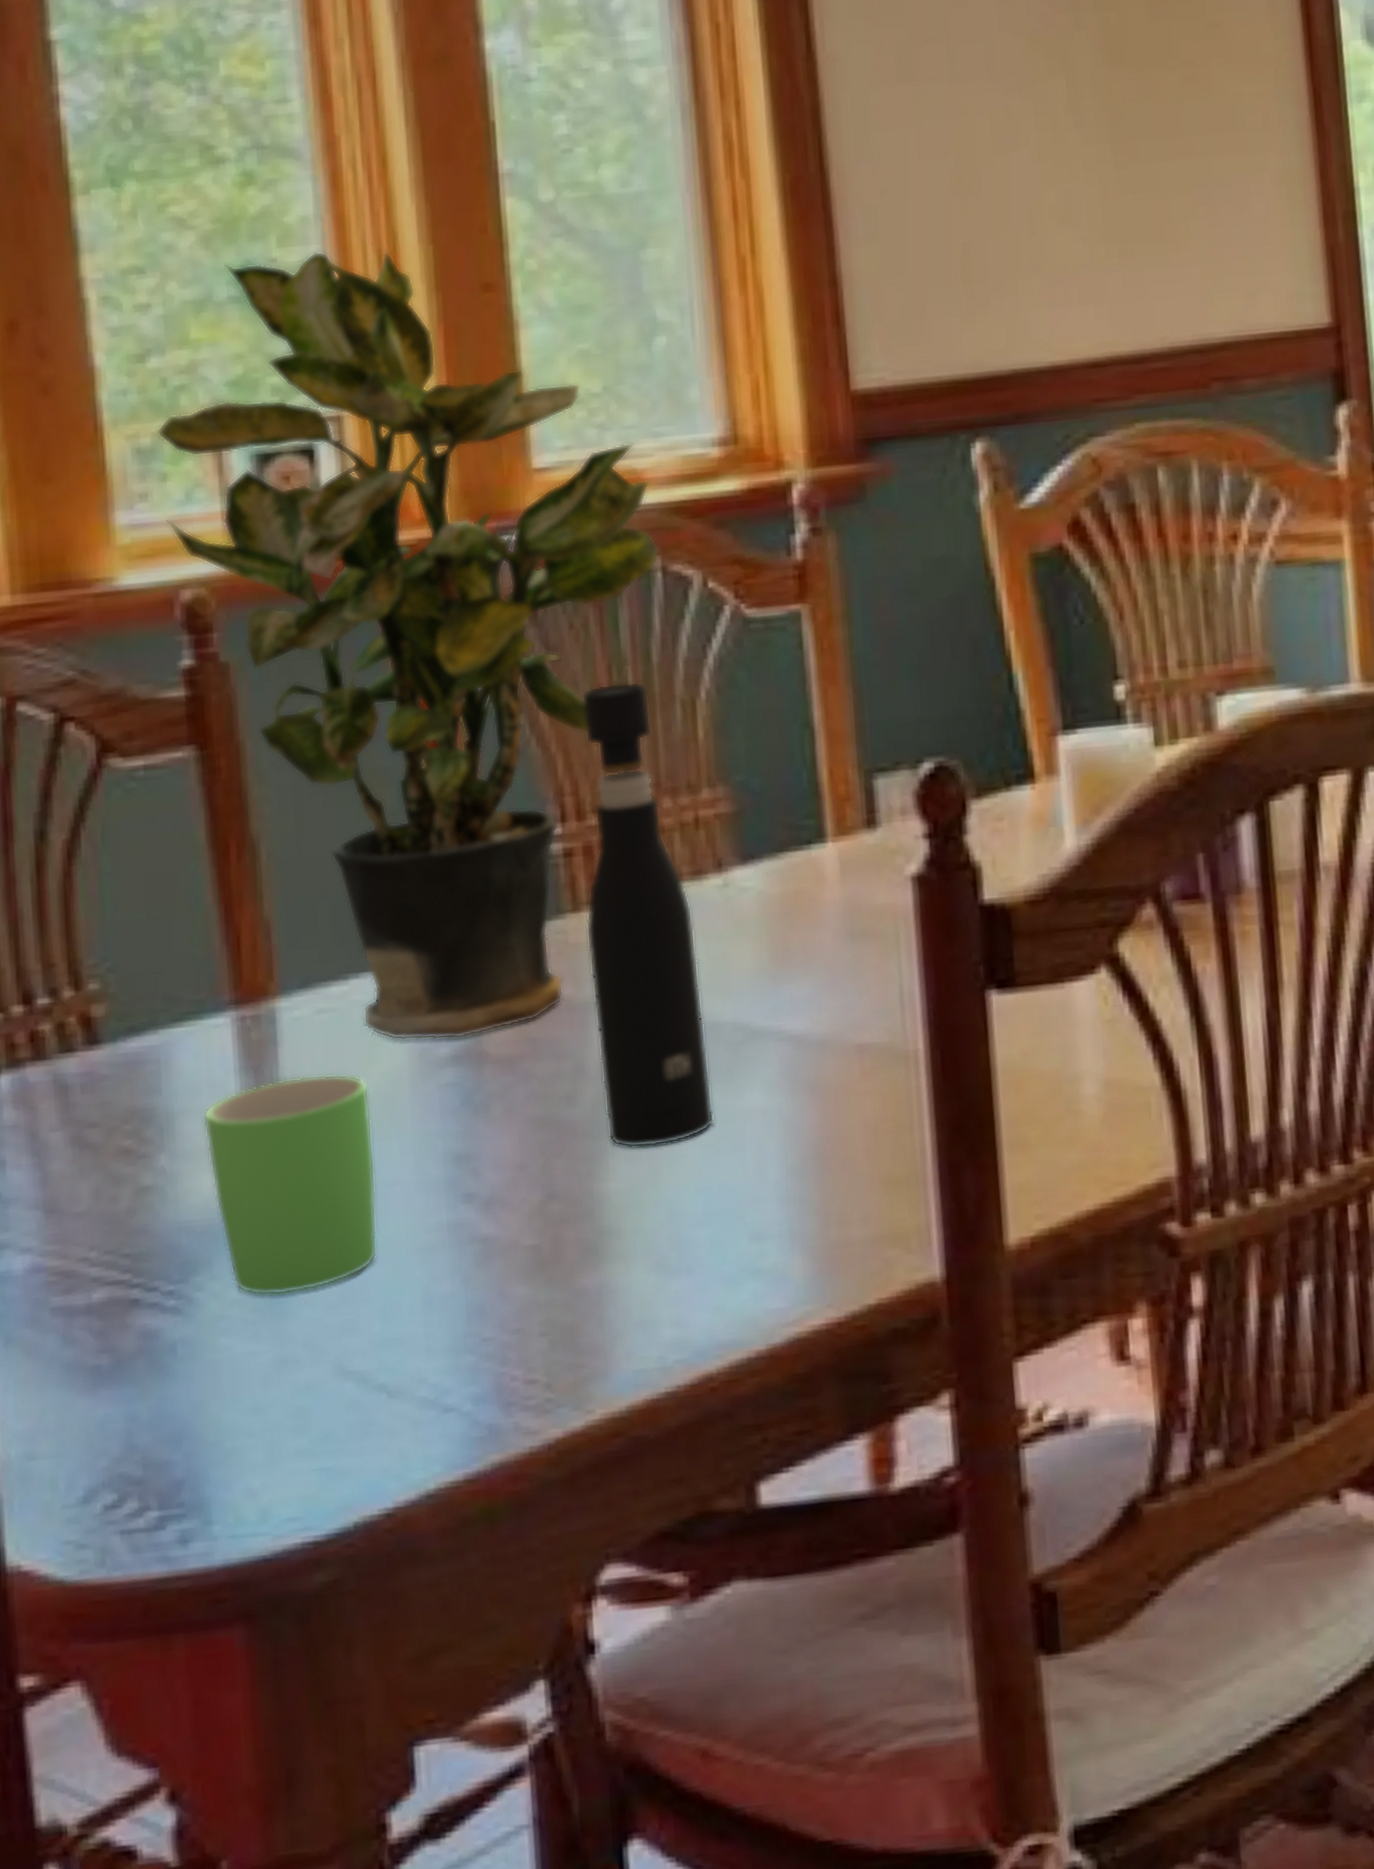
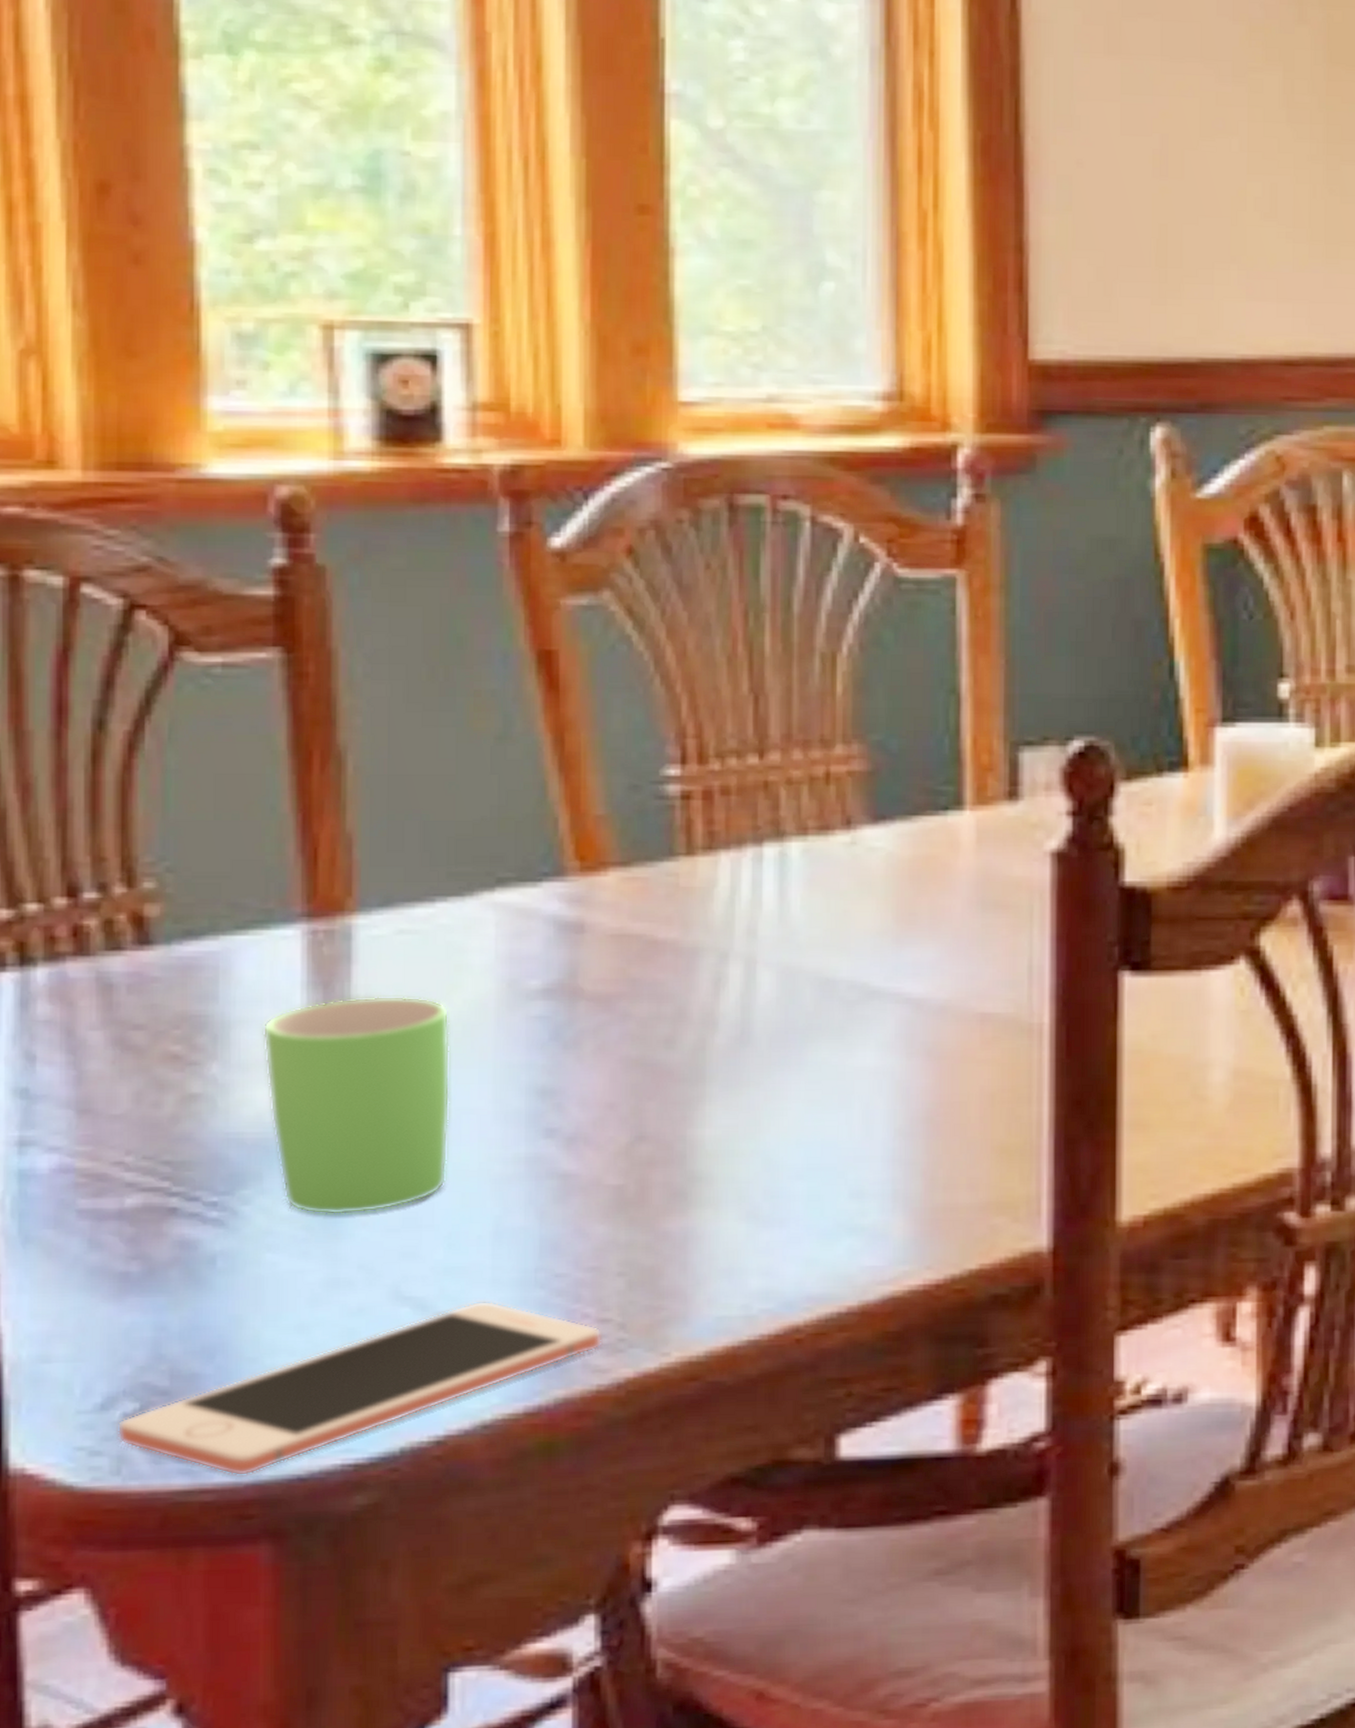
cell phone: none [99,1369,531,1561] -> present [117,1301,603,1477]
potted plant: present [156,250,660,1041] -> none [260,149,810,973]
pepper grinder: present [581,681,715,1149] -> none [699,629,823,1097]

